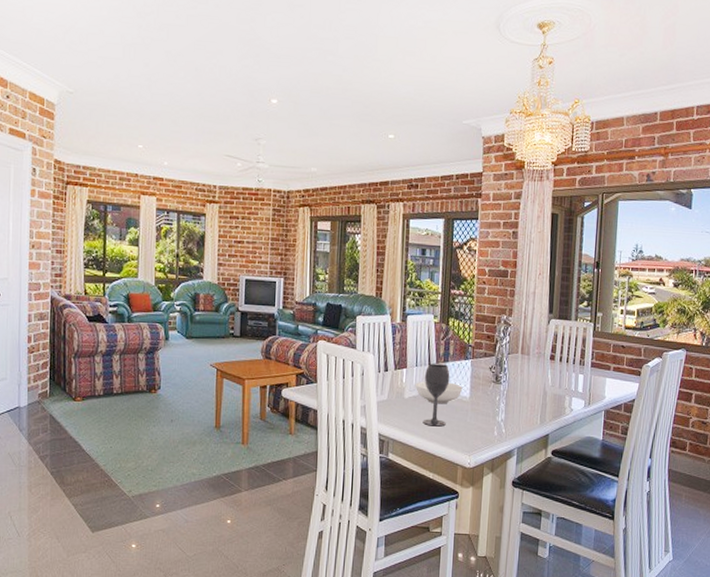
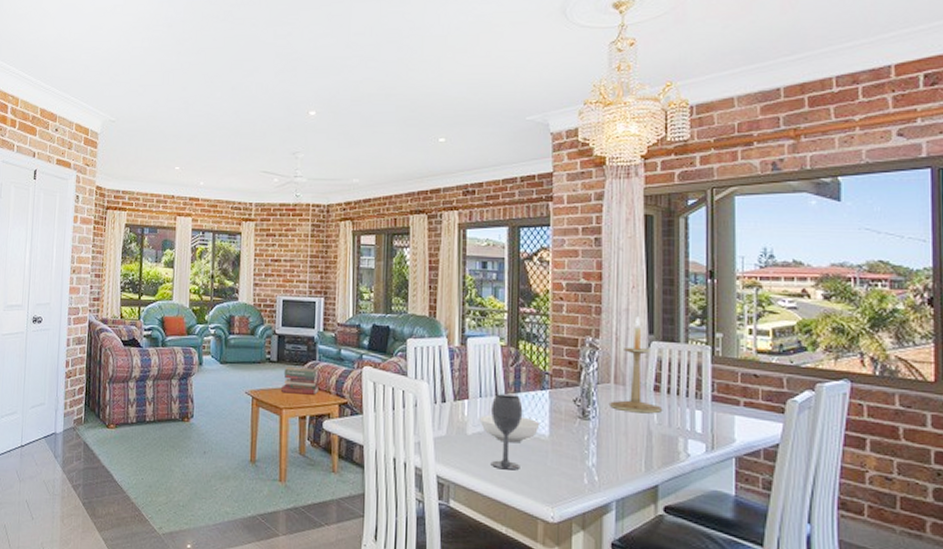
books: none [244,341,278,368] -> present [281,366,319,396]
candlestick: none [517,299,555,378] -> present [610,317,661,414]

